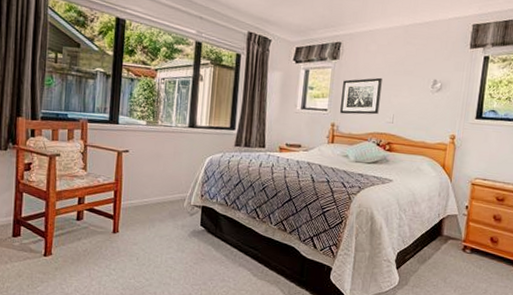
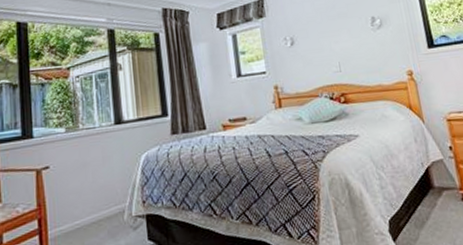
wall art: present [340,77,382,115] -> none [276,26,323,74]

